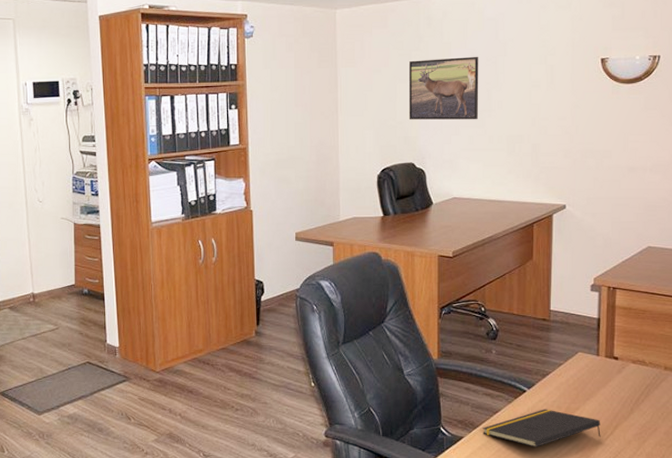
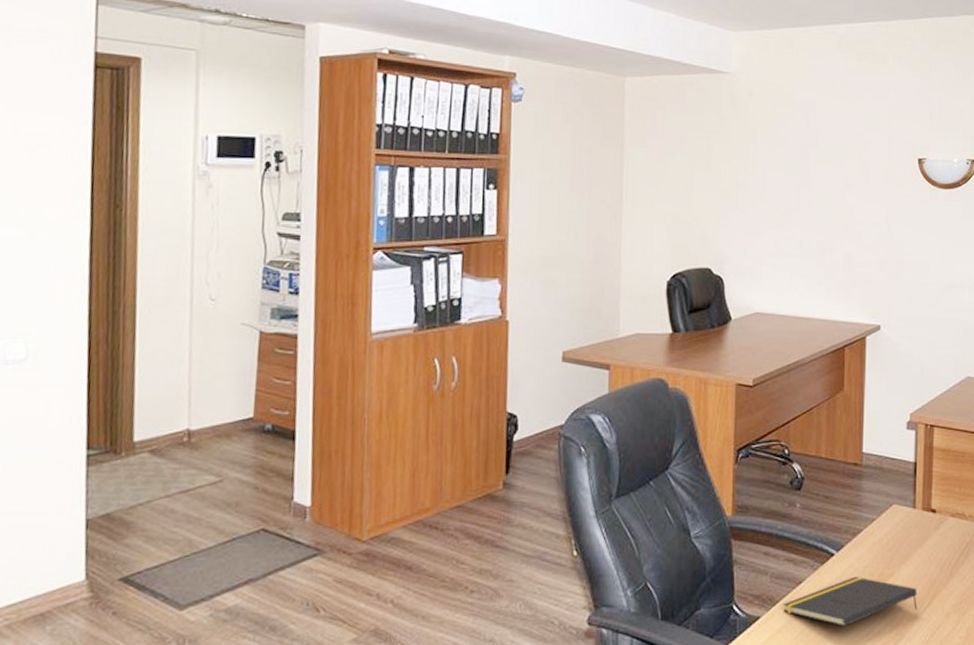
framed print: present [408,56,479,120] -> none [706,145,788,221]

